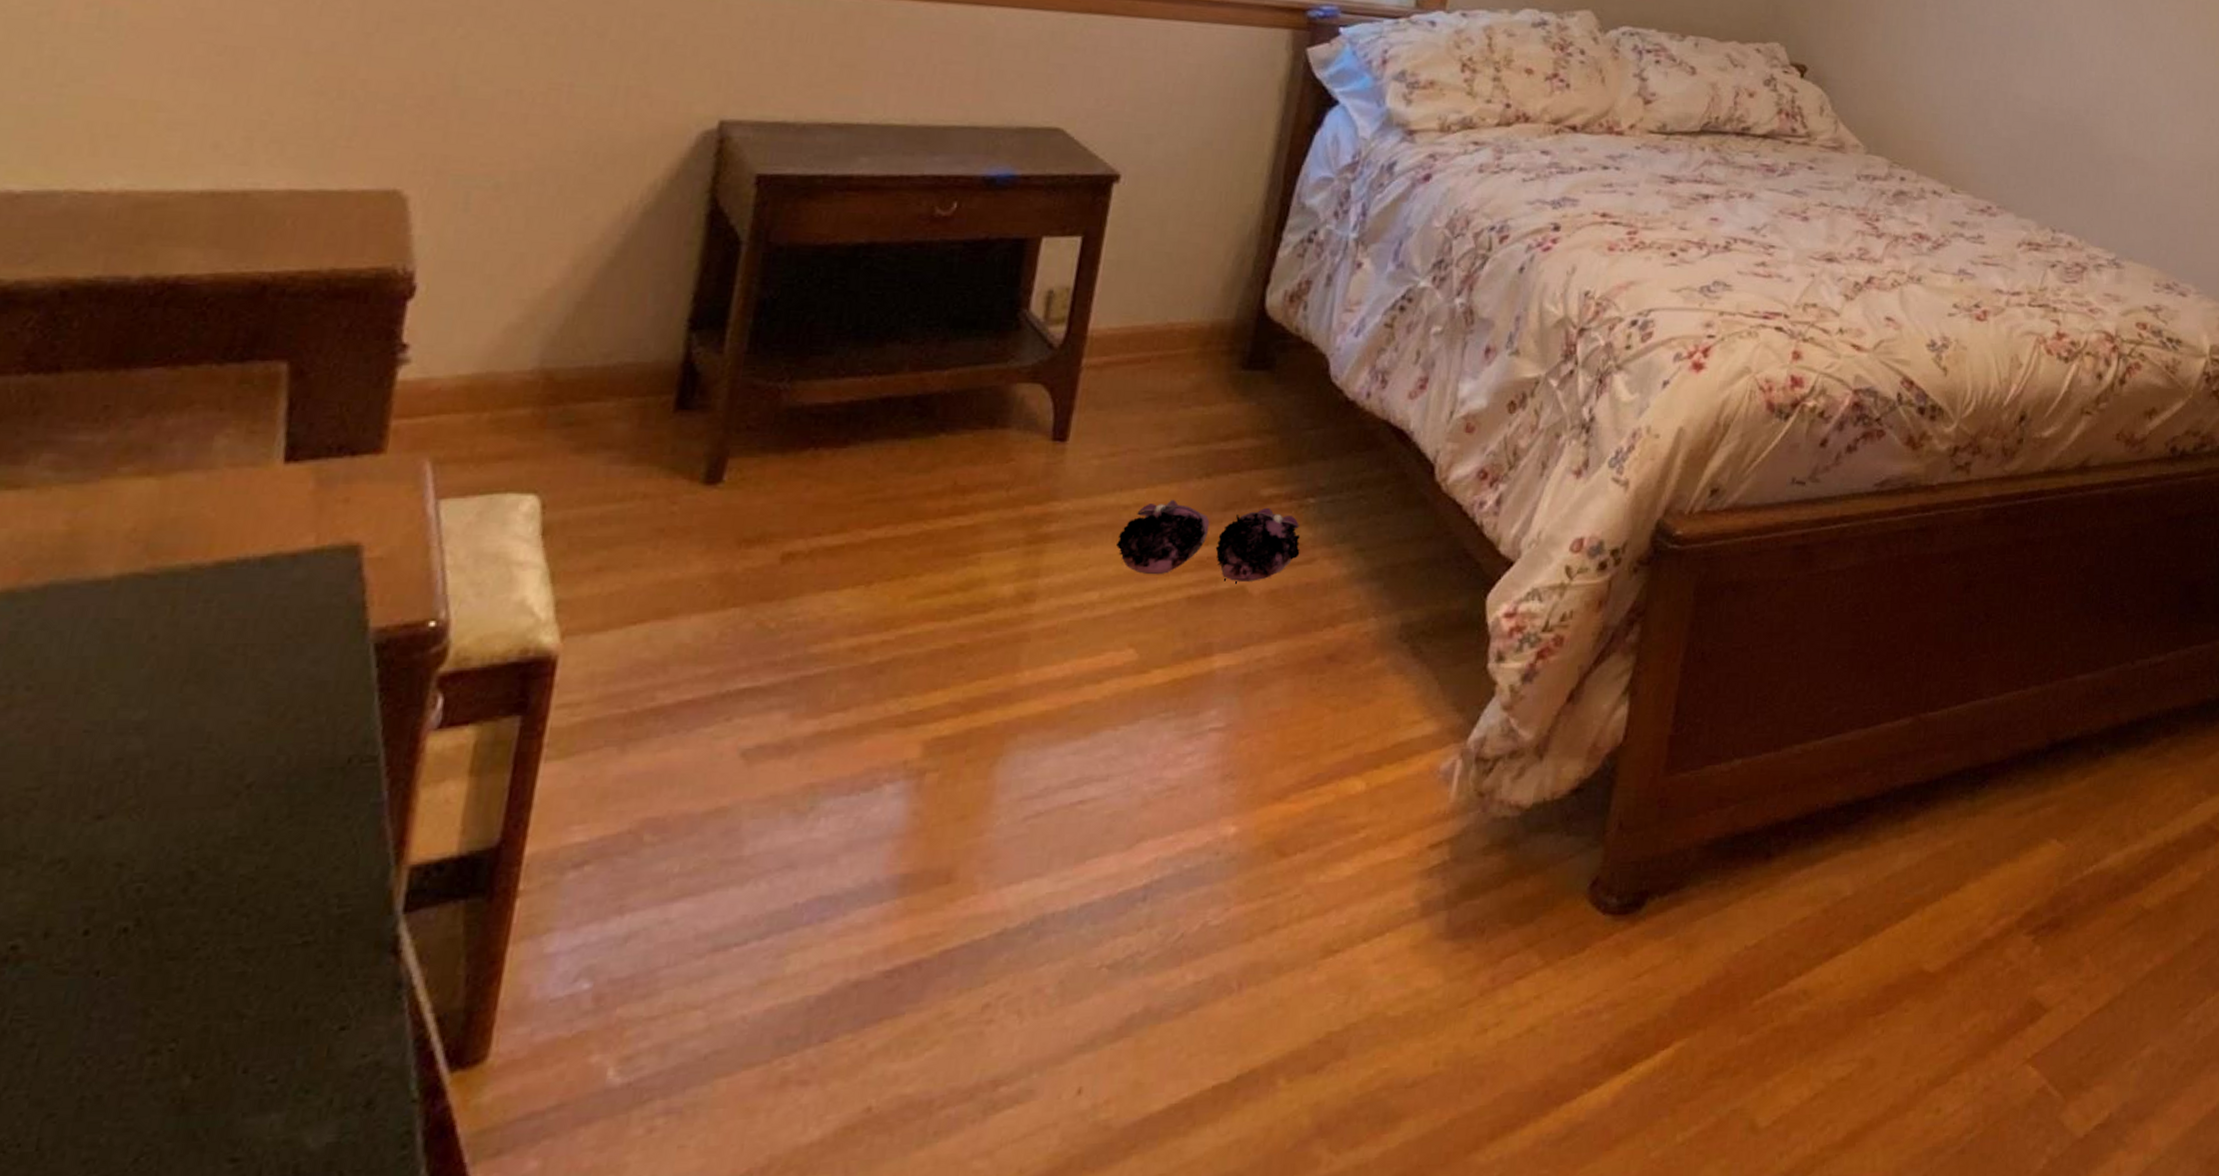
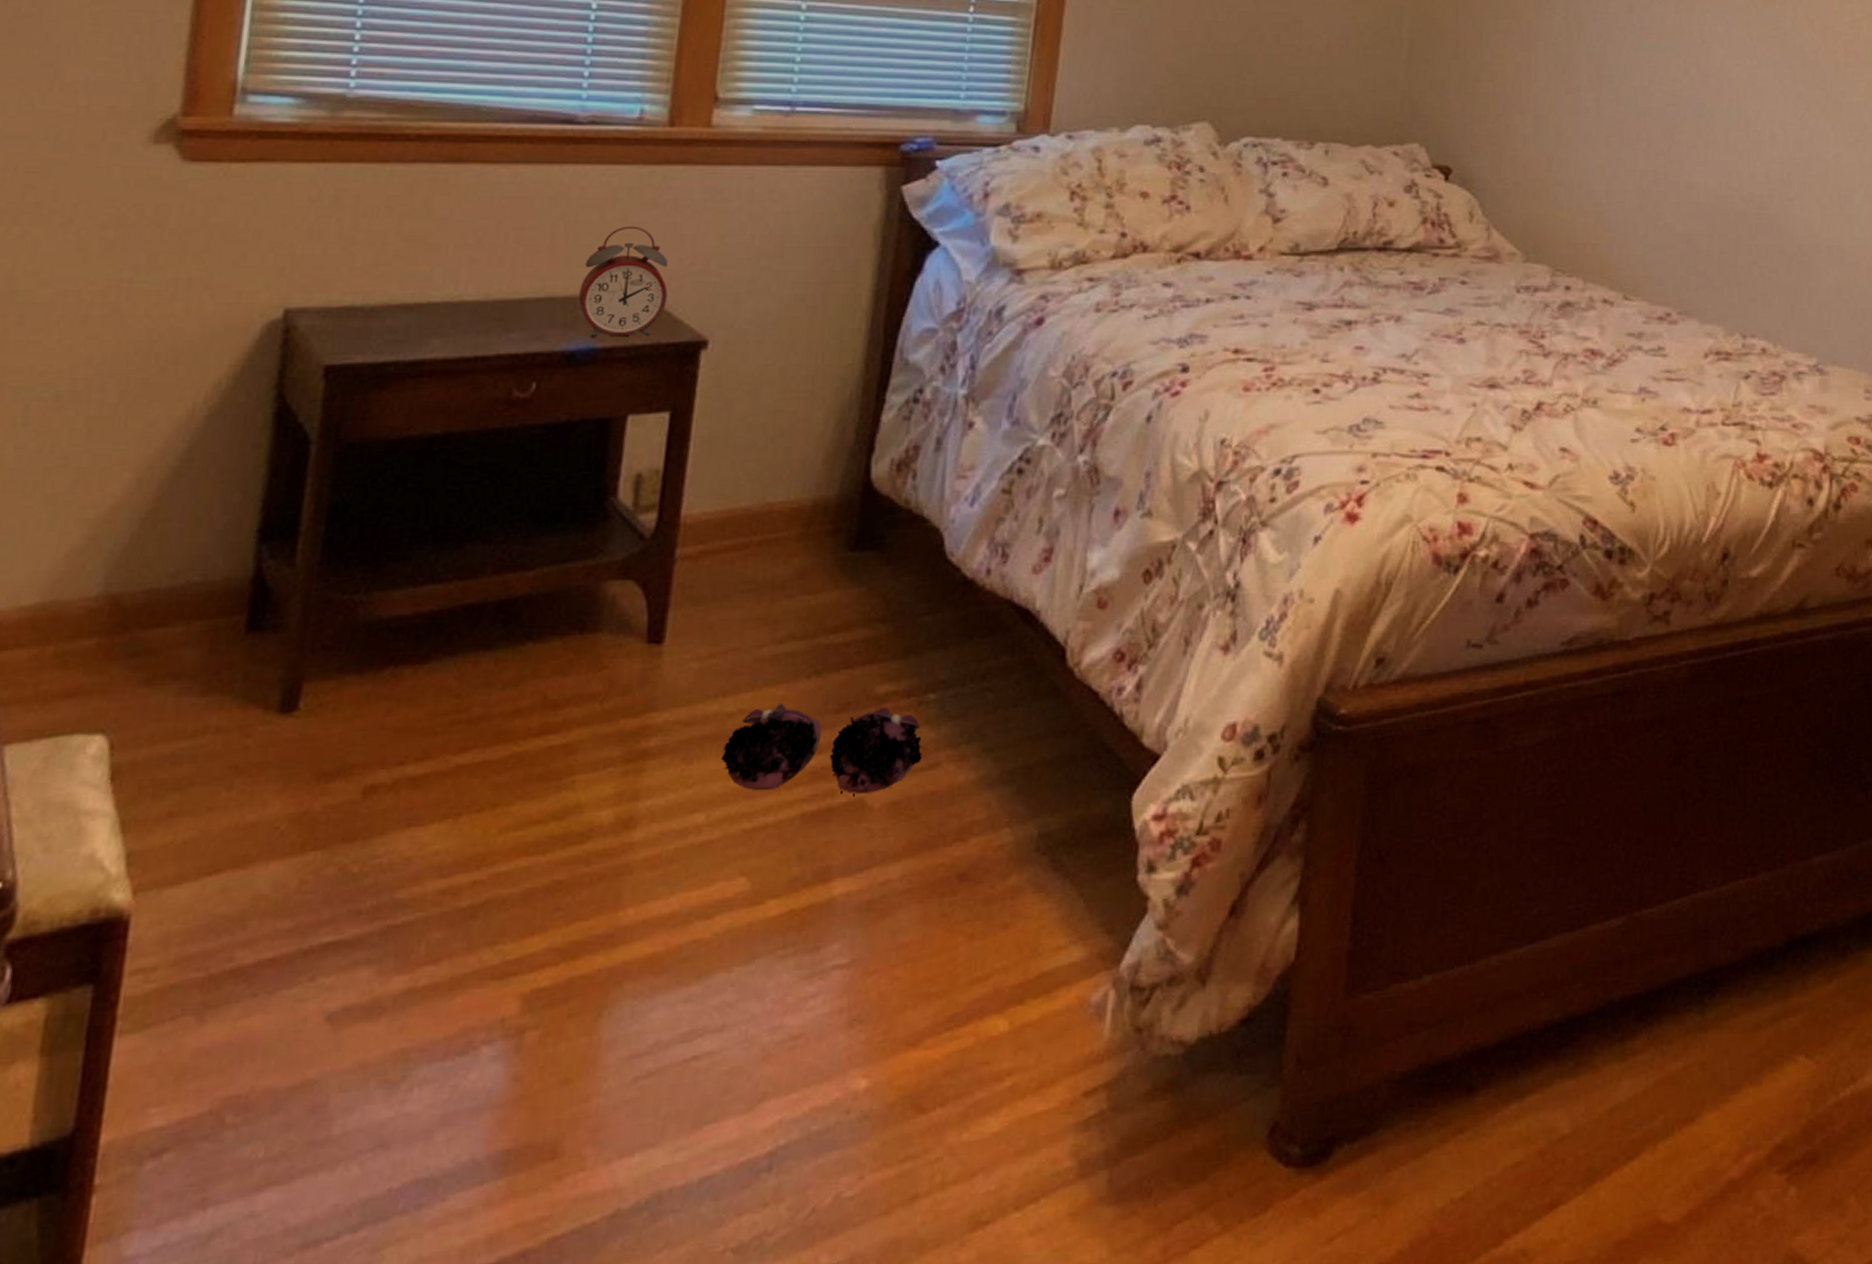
alarm clock: none [1000,66,1087,168] -> present [579,226,669,337]

